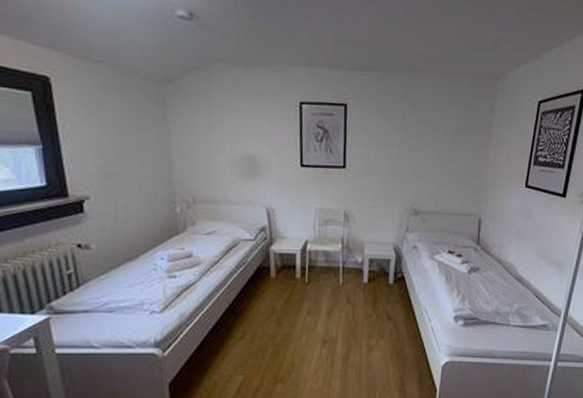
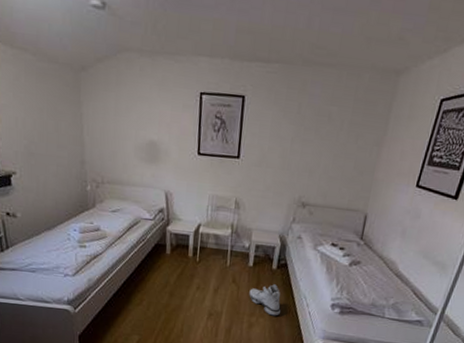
sneaker: none [366,300,401,336] -> present [249,284,281,316]

